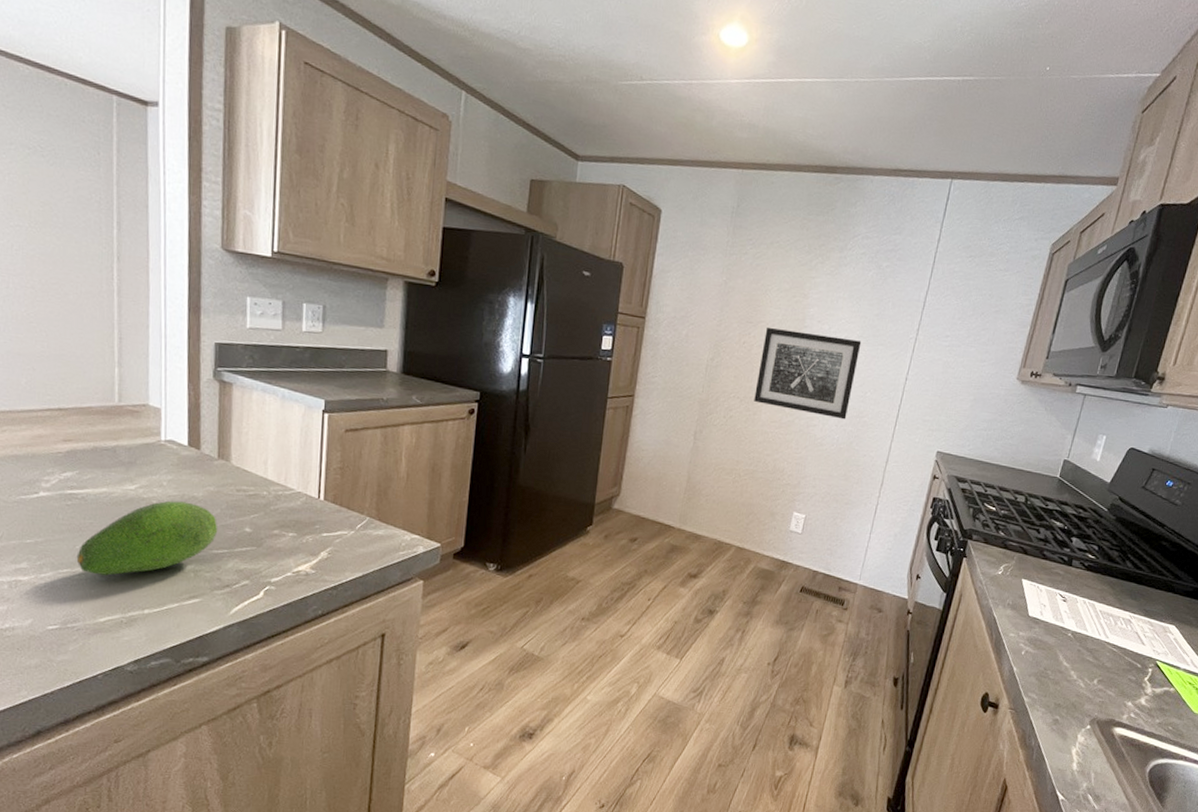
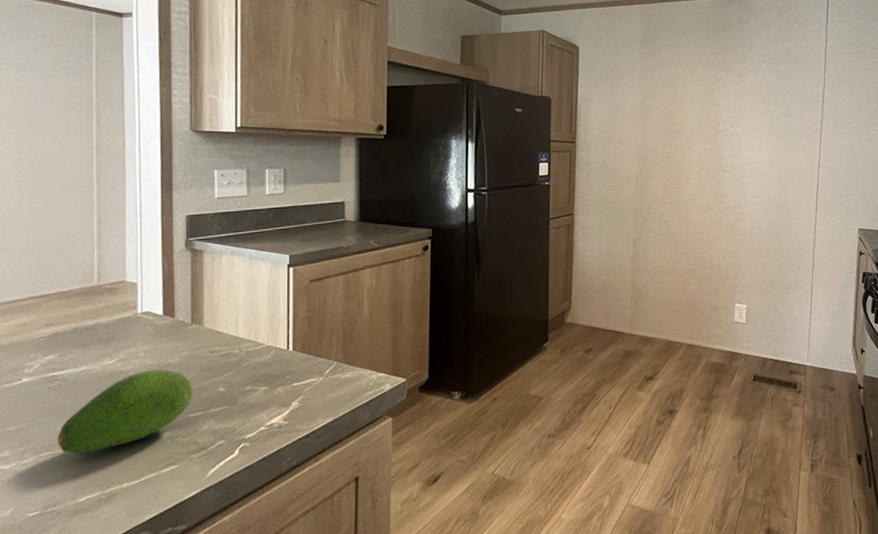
wall art: present [754,327,862,420] -> none [683,136,773,211]

